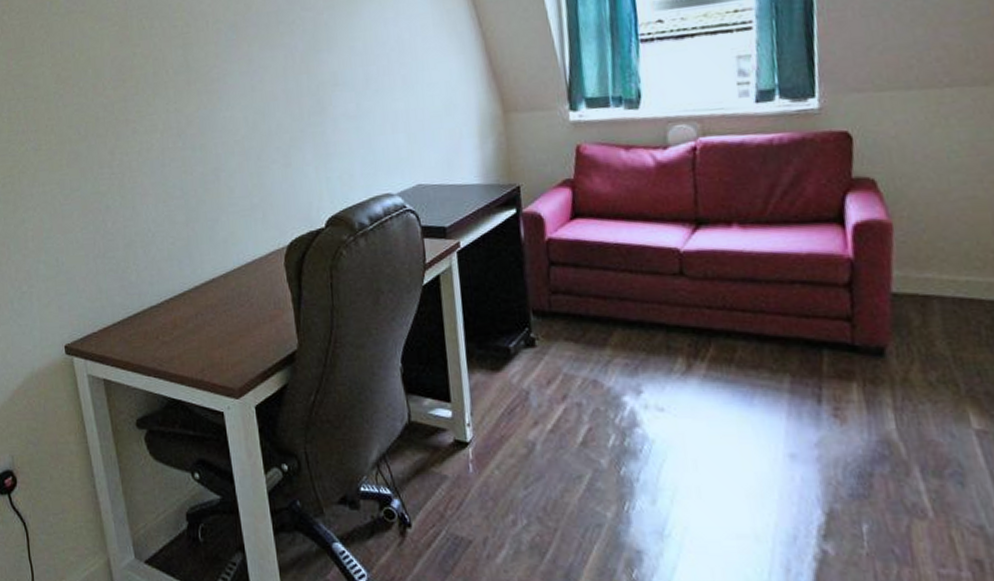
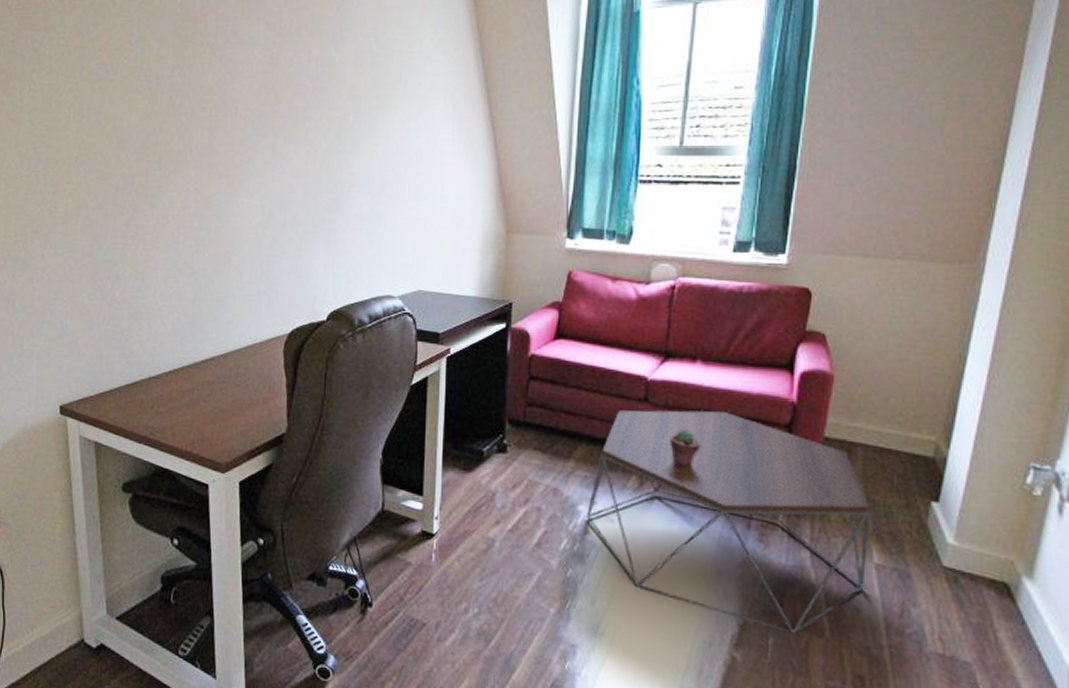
coffee table: none [632,276,966,517] -> present [587,410,870,633]
potted succulent: none [714,302,750,343] -> present [669,430,700,468]

